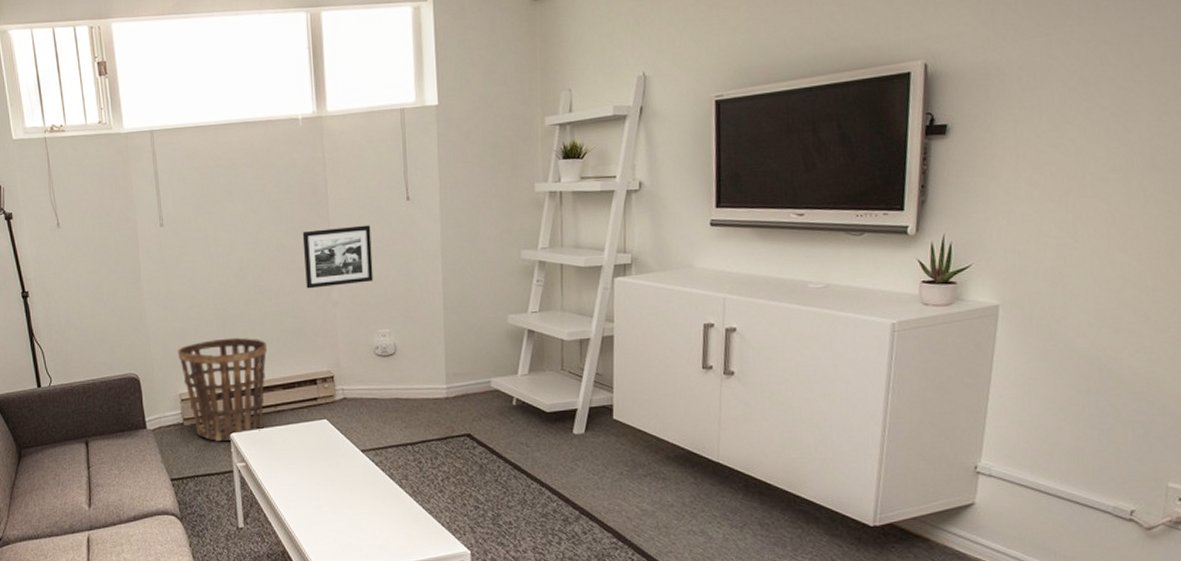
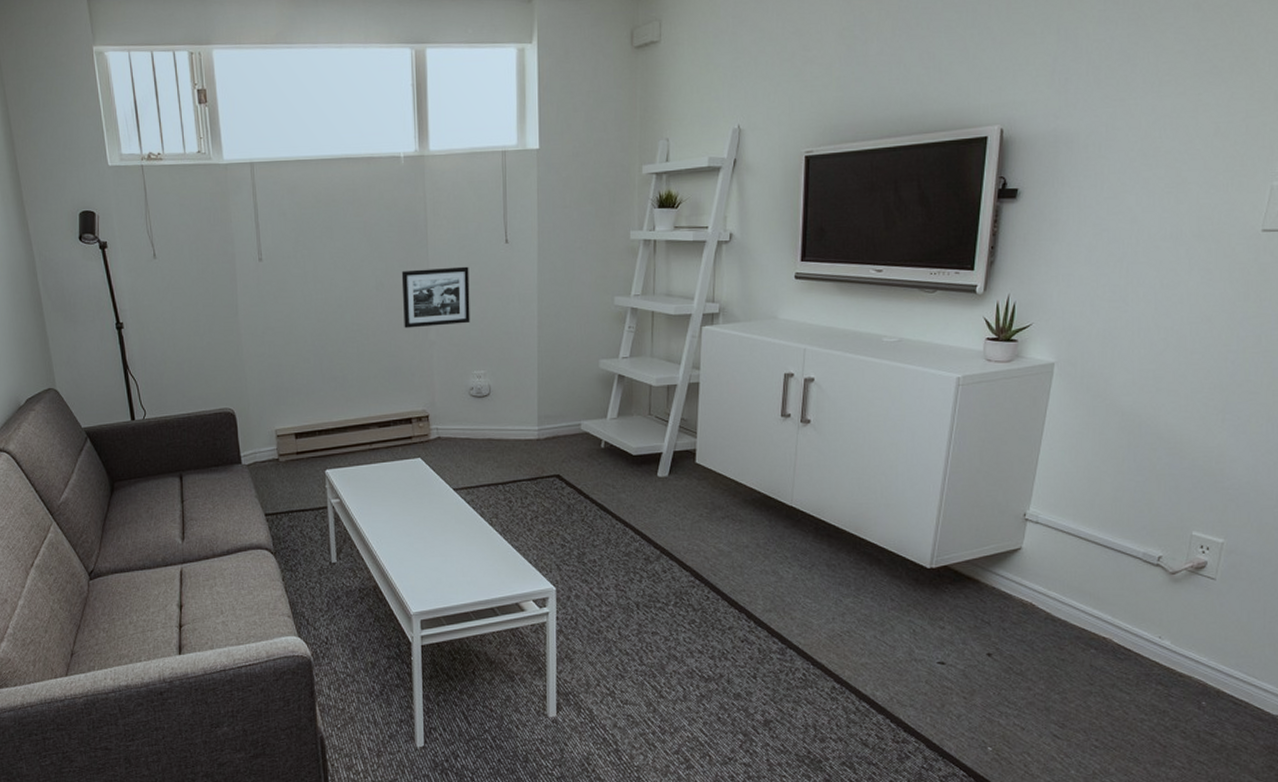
basket: present [178,337,268,441] -> none [274,375,364,477]

